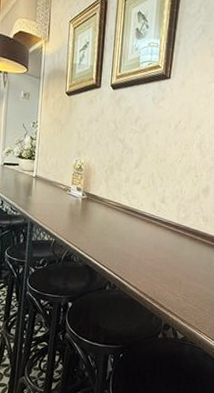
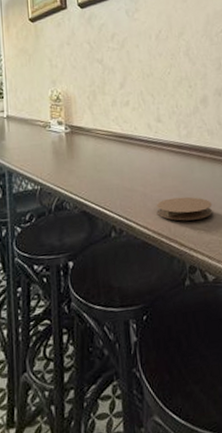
coaster: none [146,267,194,289] -> present [156,196,213,221]

